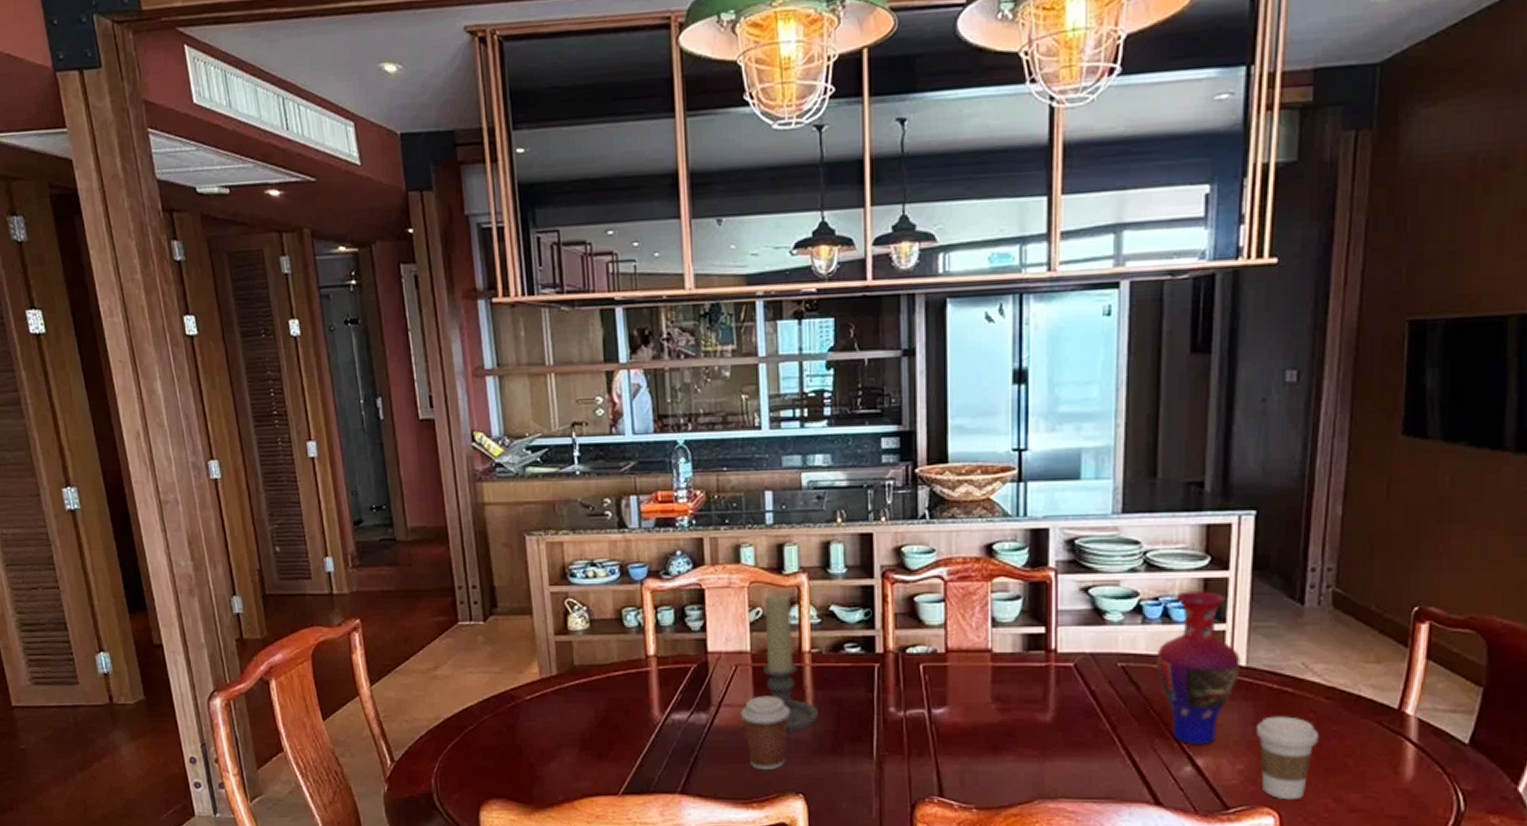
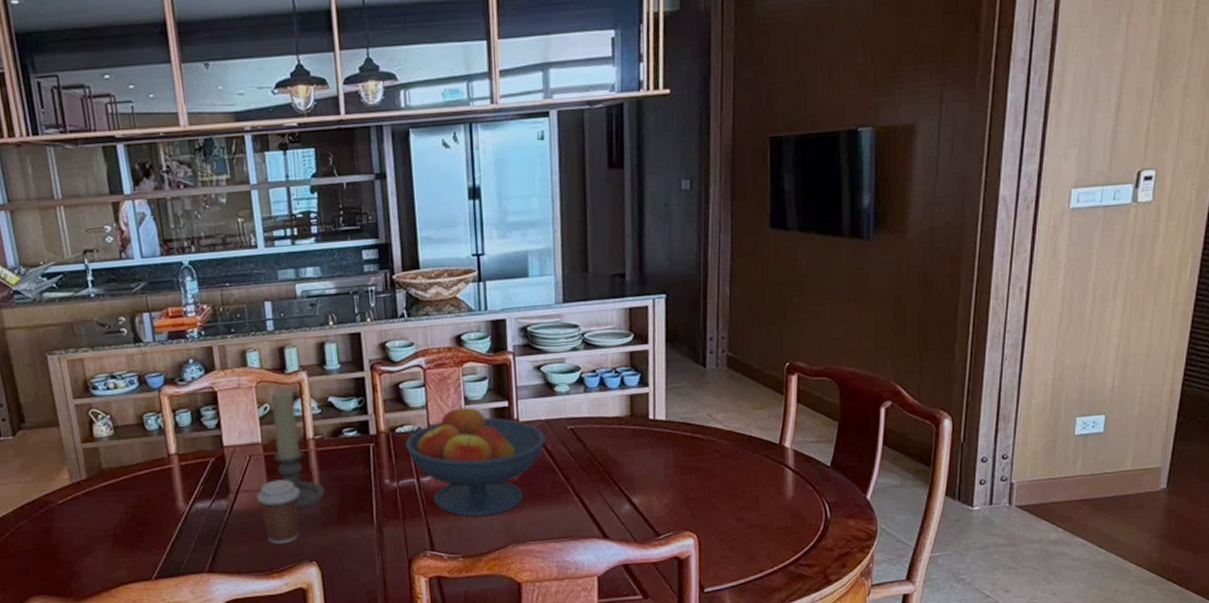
fruit bowl: none [915,625,1090,762] -> present [404,404,546,517]
vase: present [1156,591,1241,746] -> none [597,362,662,488]
coffee cup: present [1255,716,1320,800] -> none [675,457,724,524]

